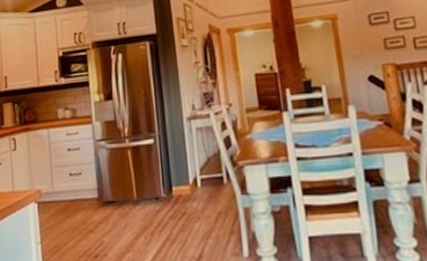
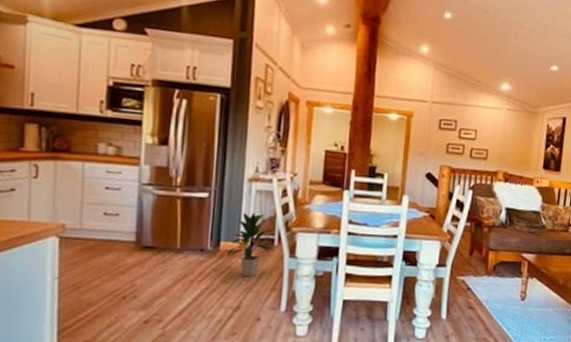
indoor plant: none [179,151,227,221] -> present [226,212,276,277]

